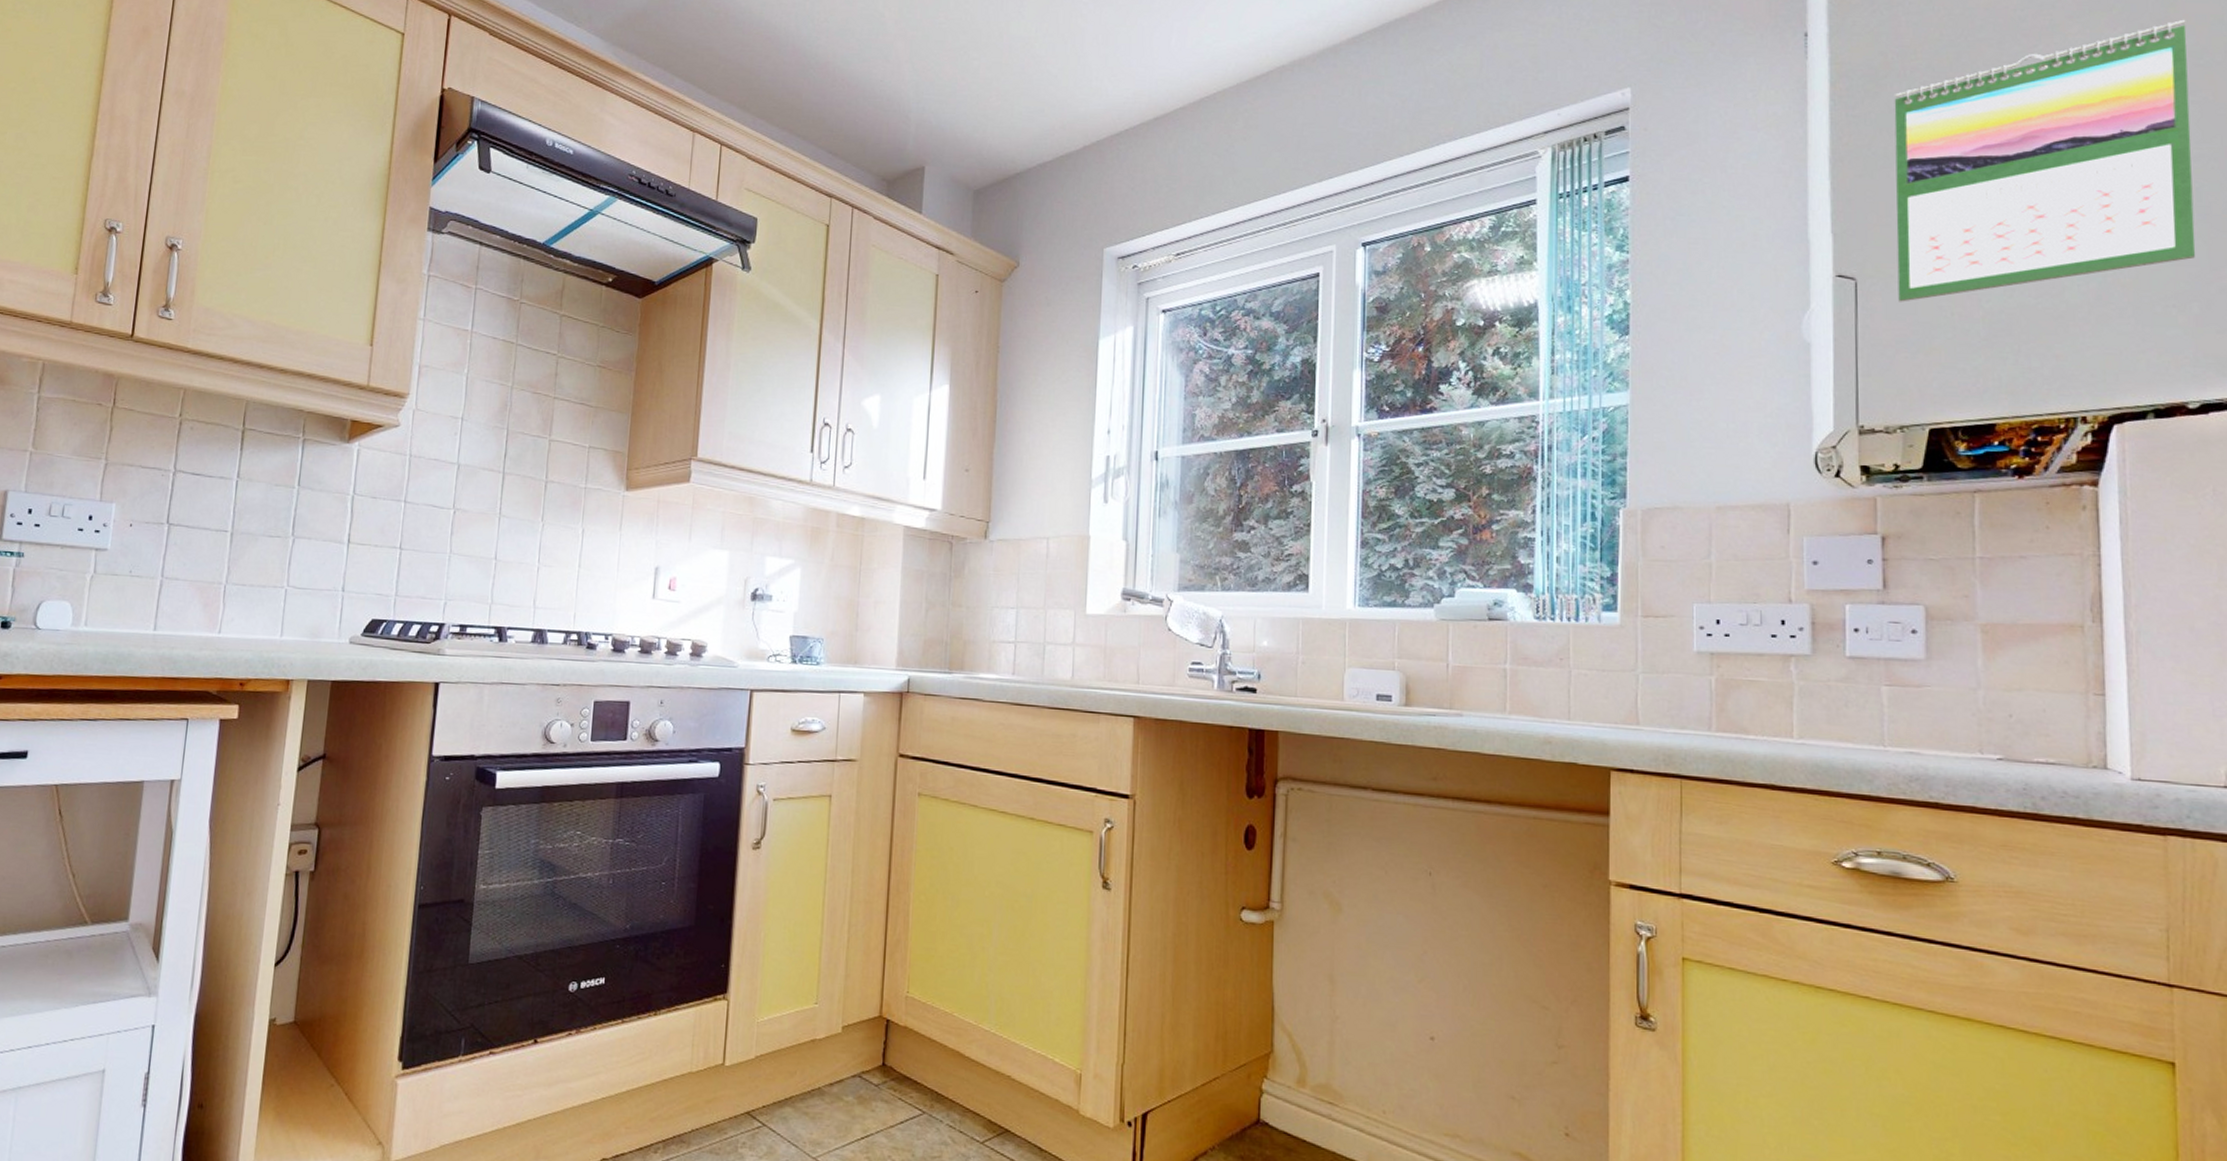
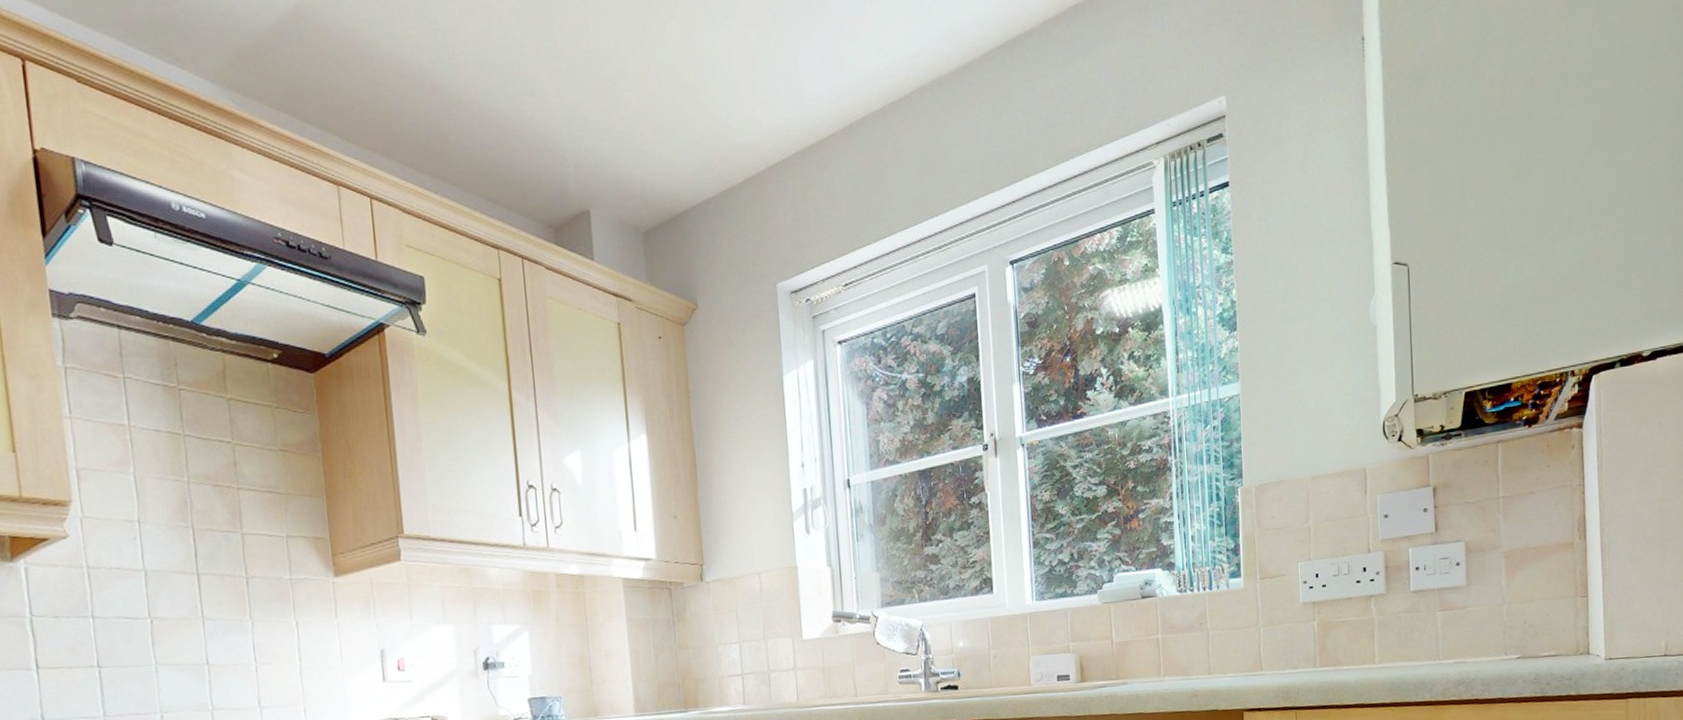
calendar: present [1894,19,2196,302] -> none [1432,15,1649,283]

